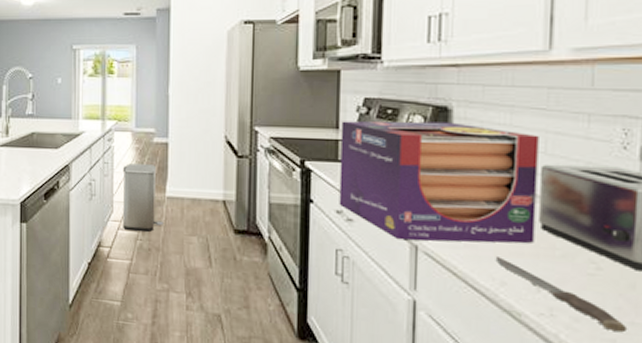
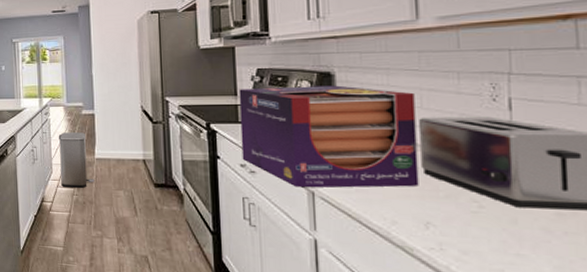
knife: present [495,257,628,333] -> none [384,199,514,264]

